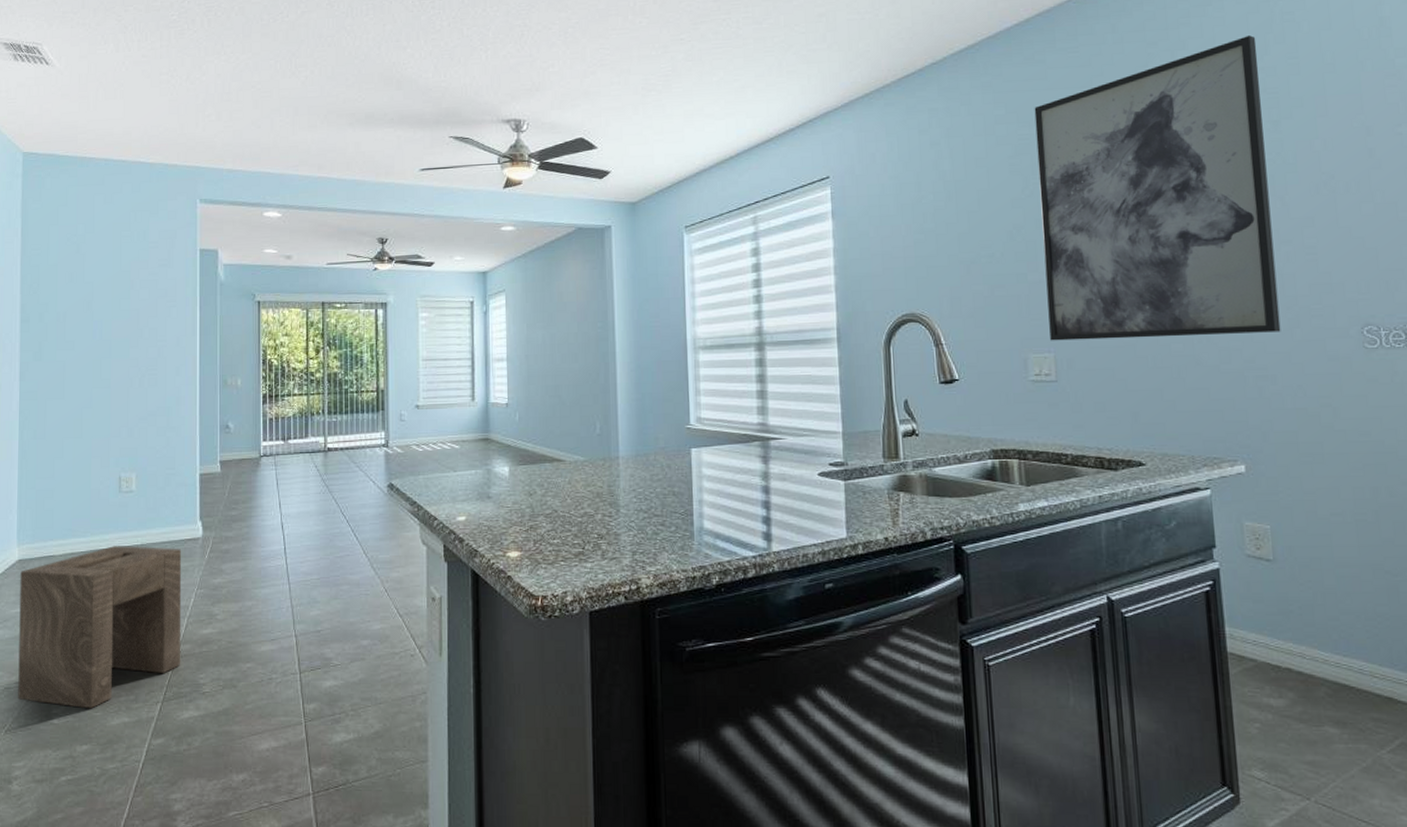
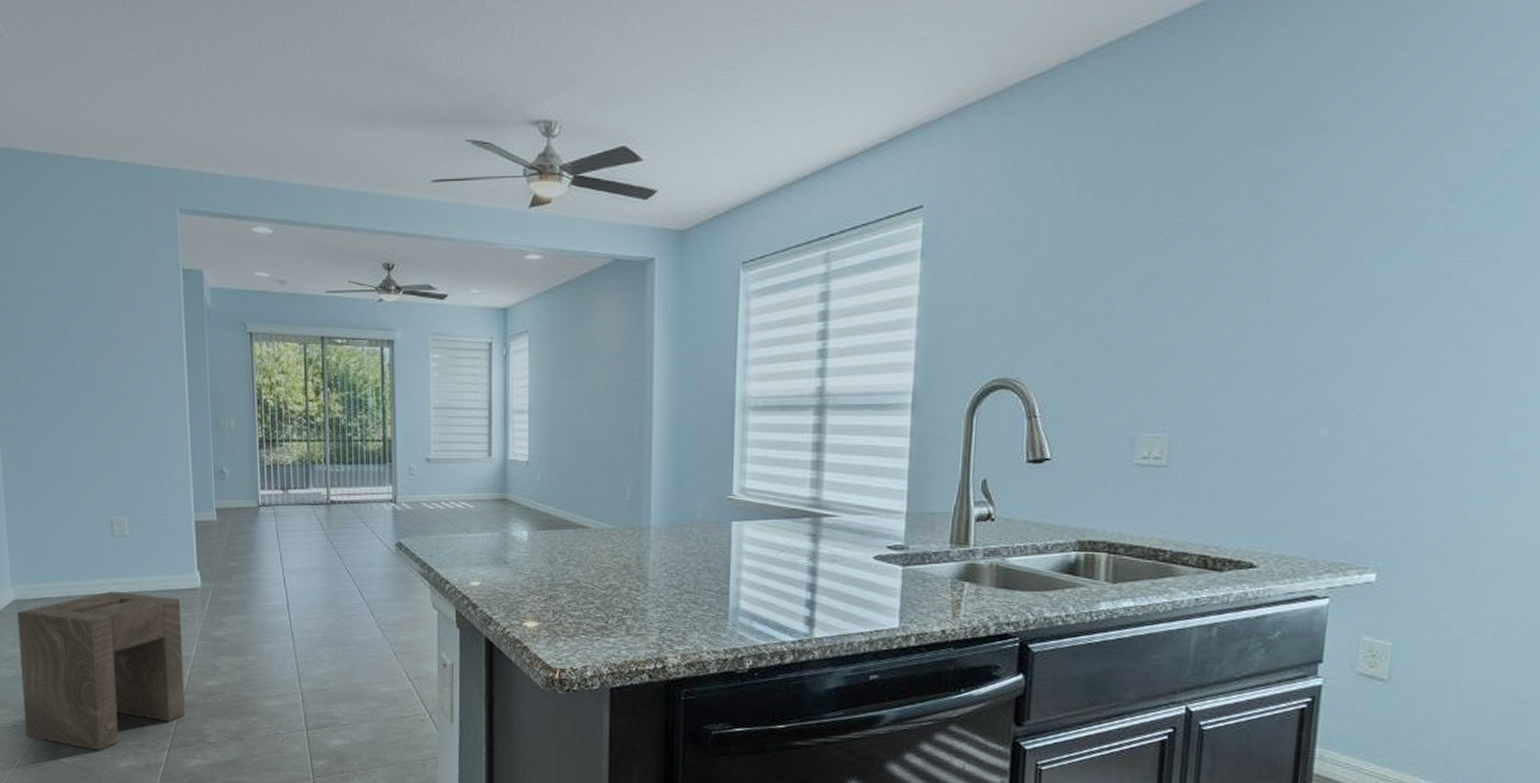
wall art: present [1034,35,1281,341] -> none [1167,31,1507,421]

